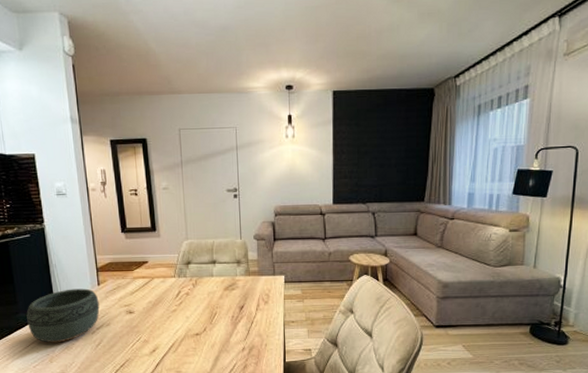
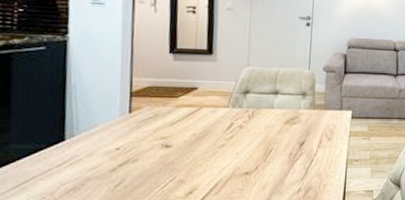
bowl: present [26,288,100,343] -> none [20,115,128,183]

